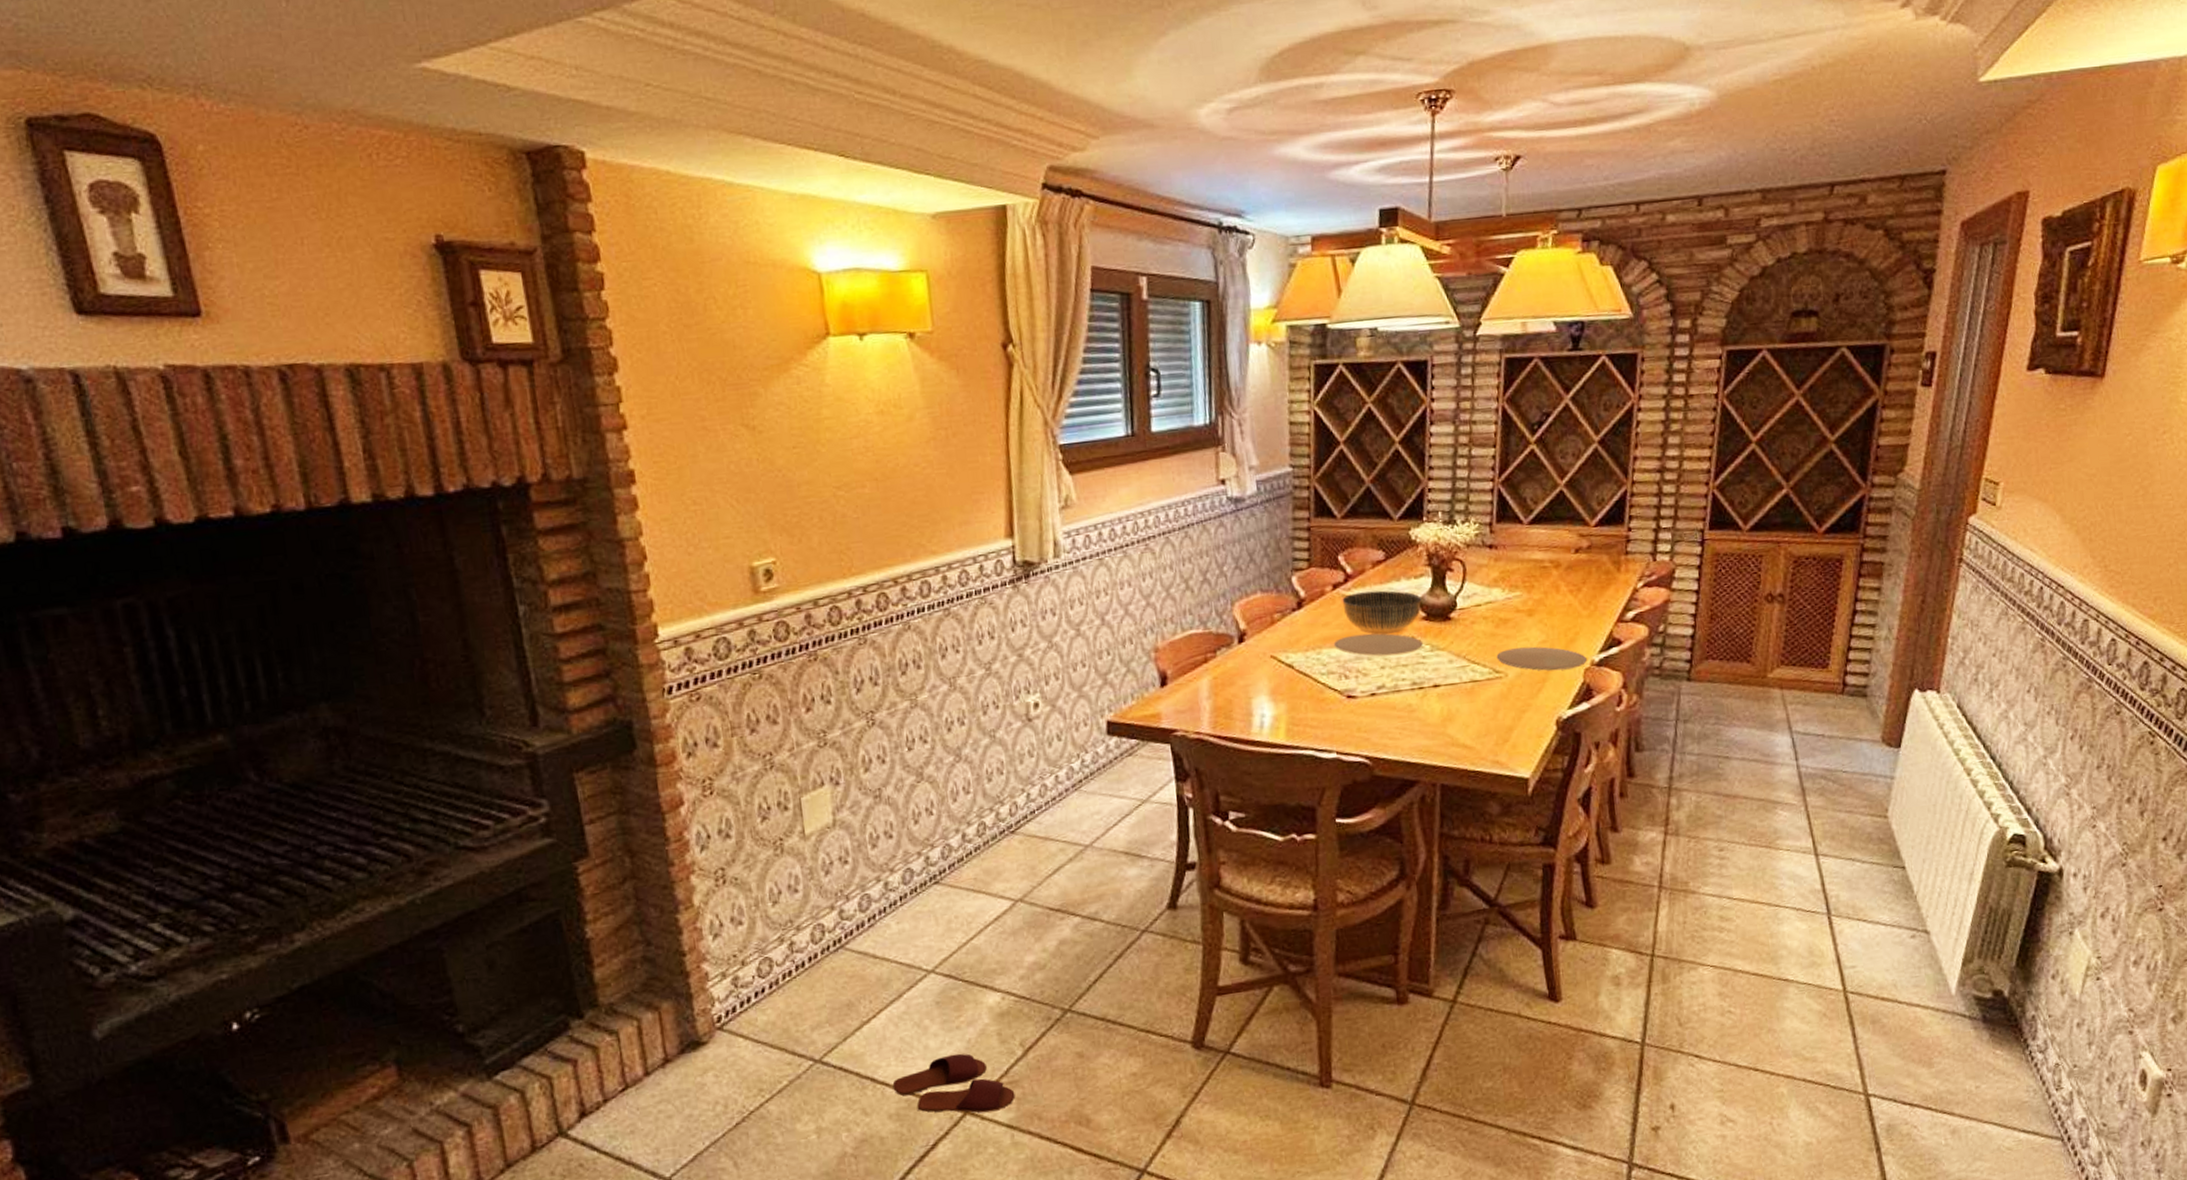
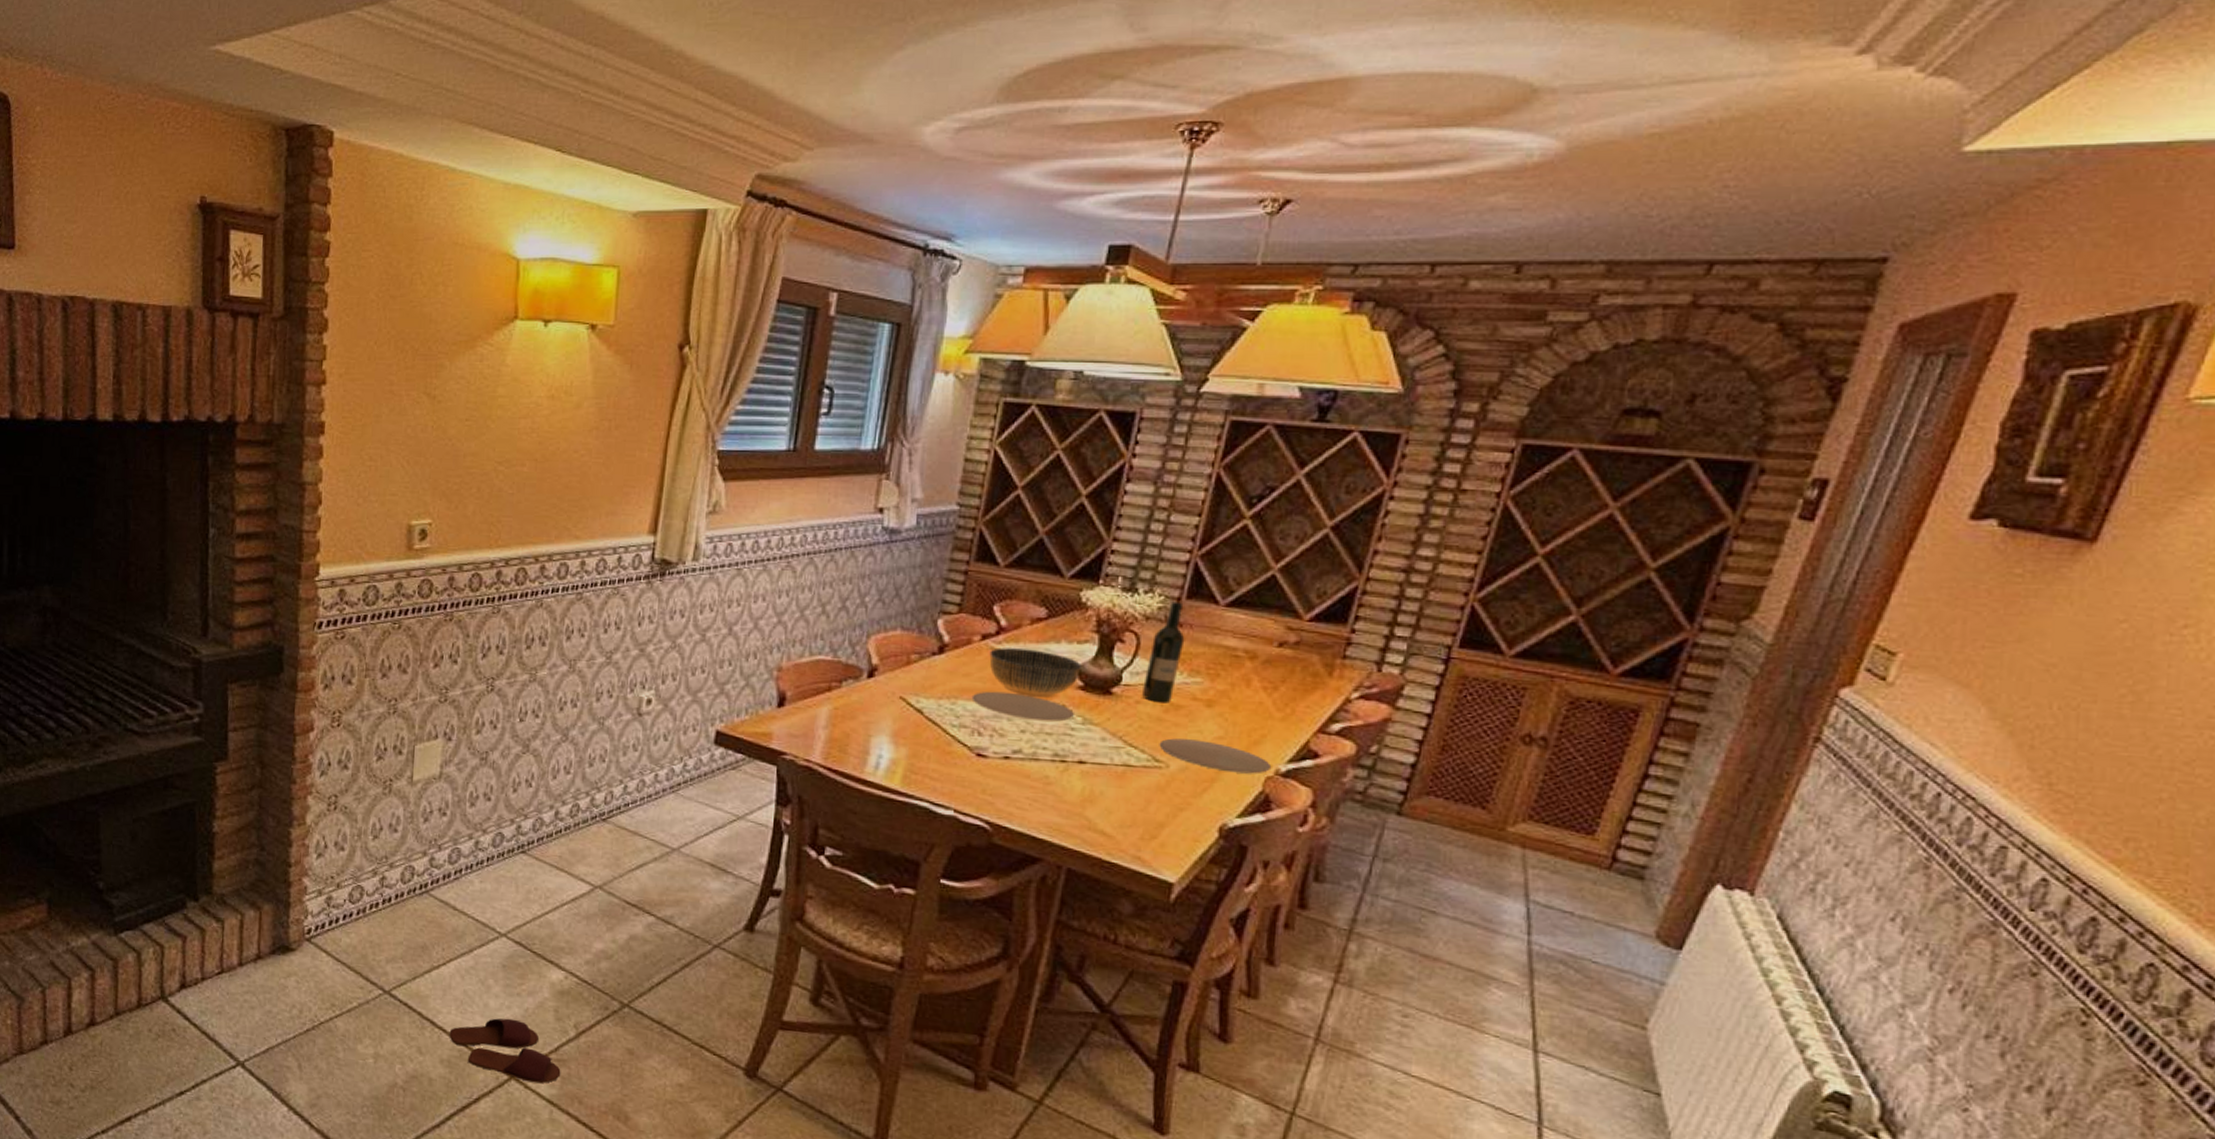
wine bottle: none [1474,526,1502,620] -> present [1141,602,1185,703]

